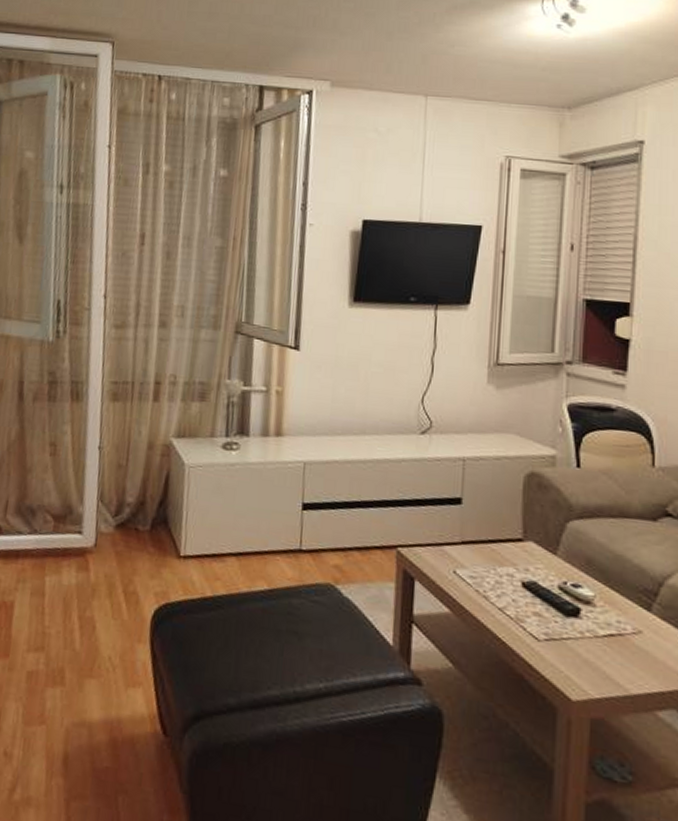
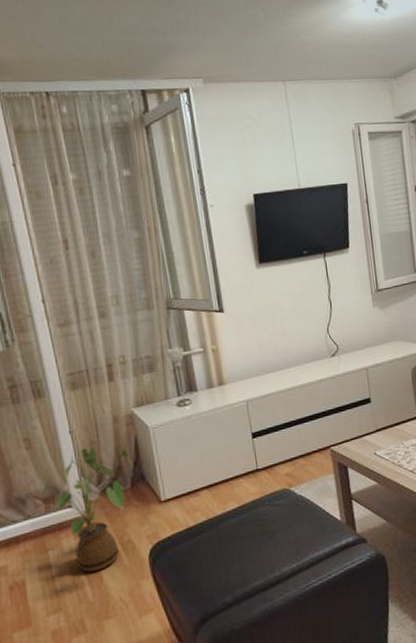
house plant: none [51,470,159,617] -> present [40,445,134,572]

